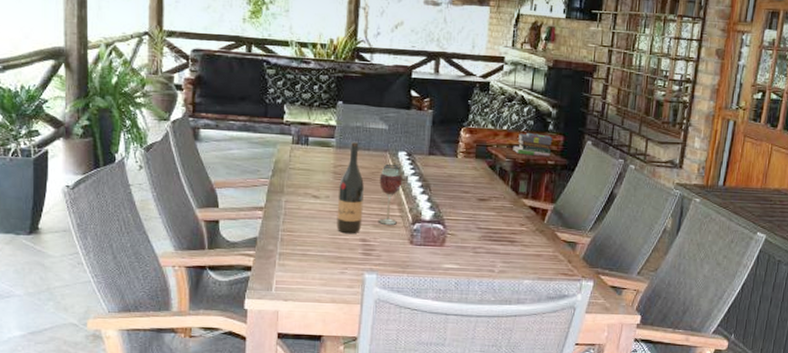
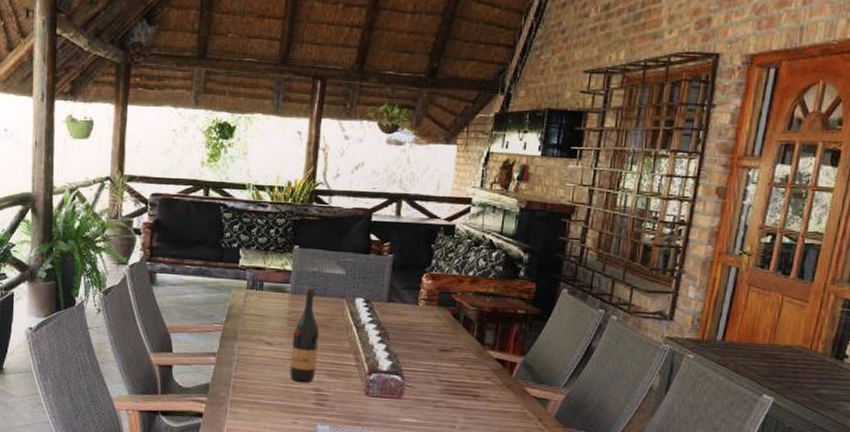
wineglass: present [378,163,403,225] -> none [332,310,360,375]
books: present [513,132,553,157] -> none [479,278,524,306]

